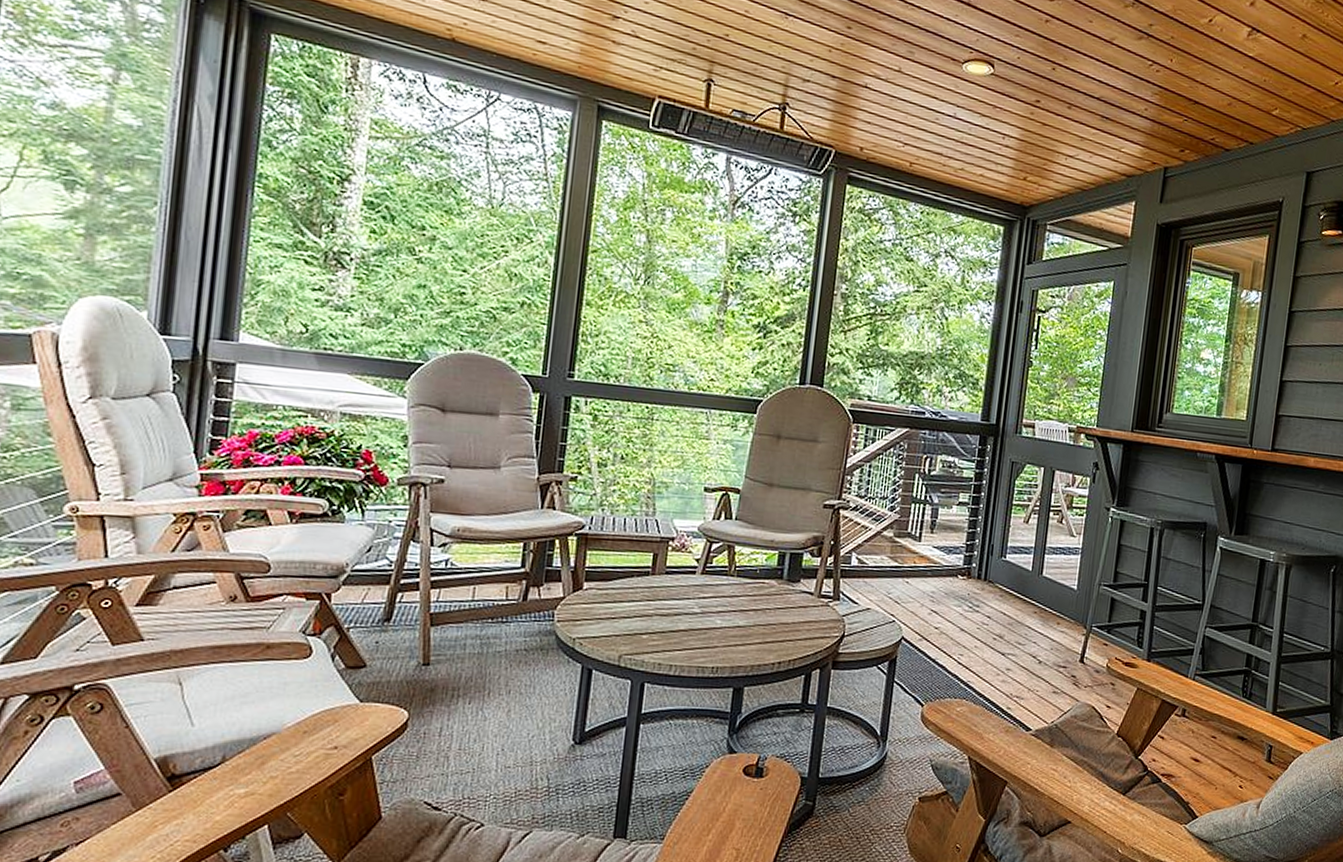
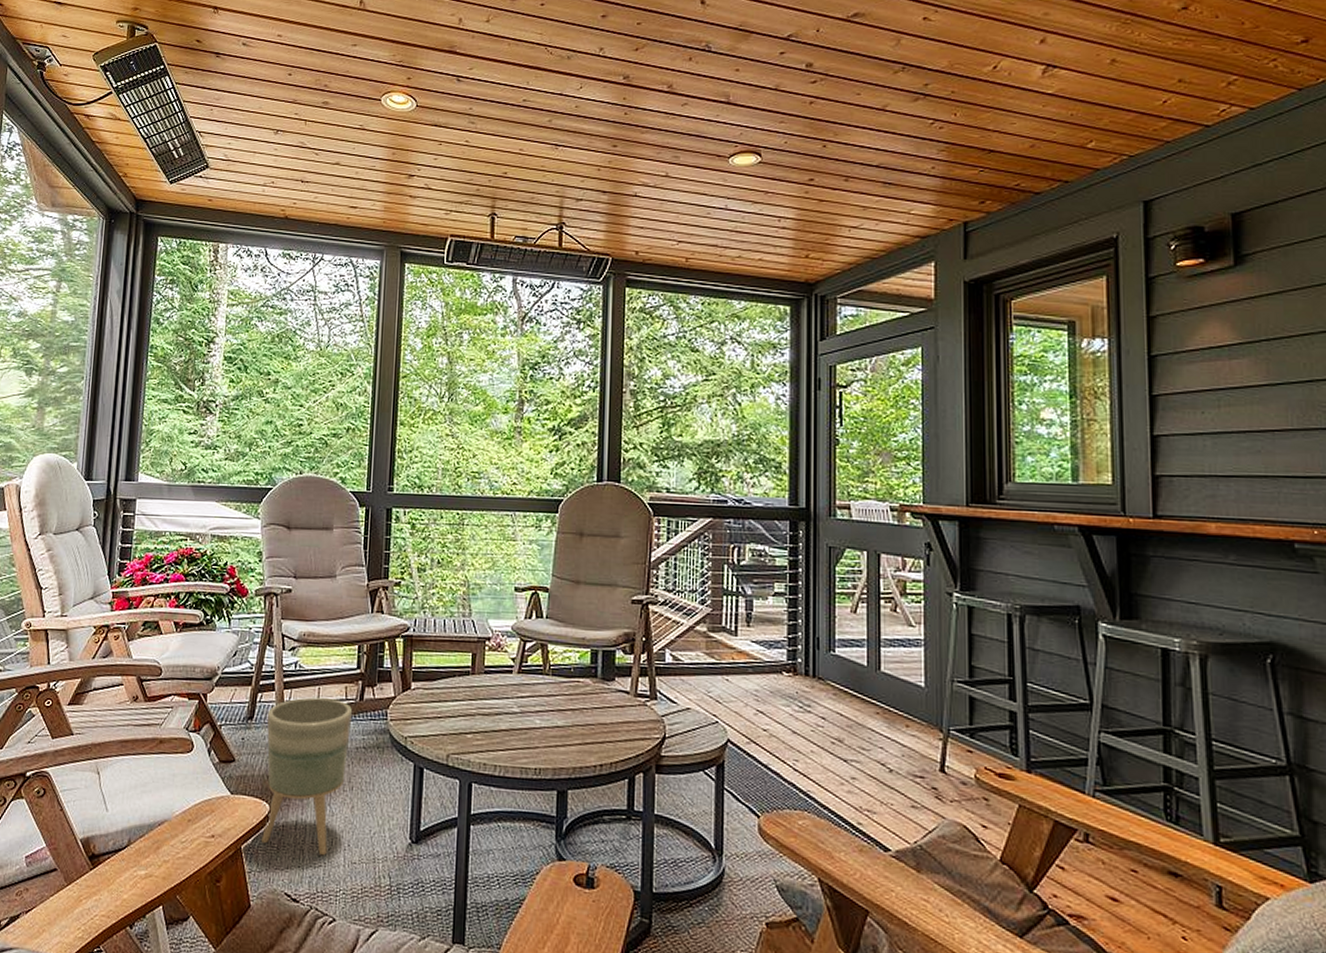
planter: none [397,597,513,762] -> present [262,697,352,856]

